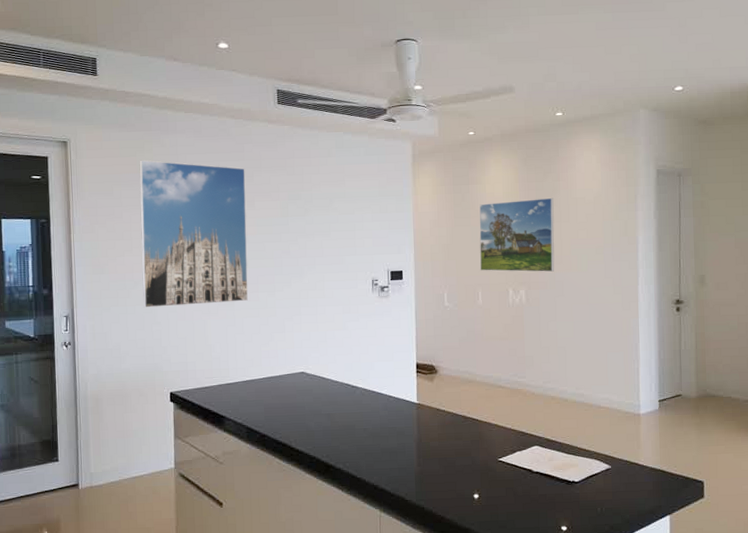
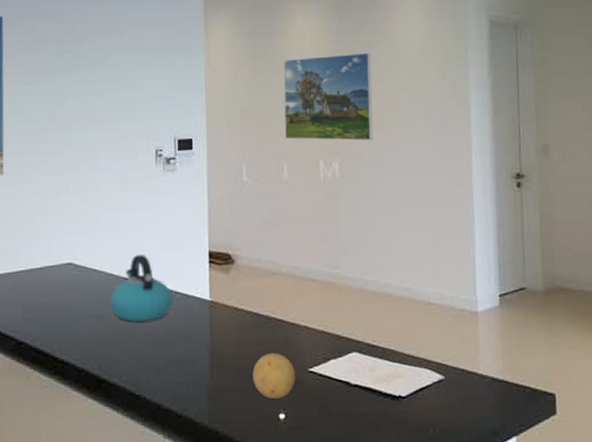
kettle: none [336,366,387,419] -> present [110,255,173,322]
fruit: none [452,445,487,482] -> present [252,352,295,399]

